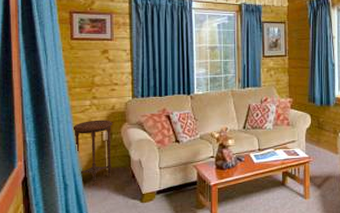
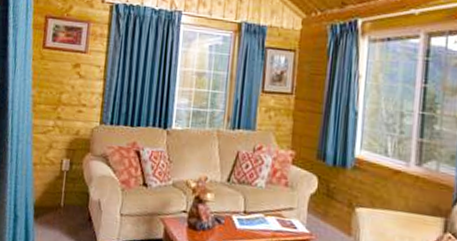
side table: present [73,120,113,186] -> none [30,144,75,223]

